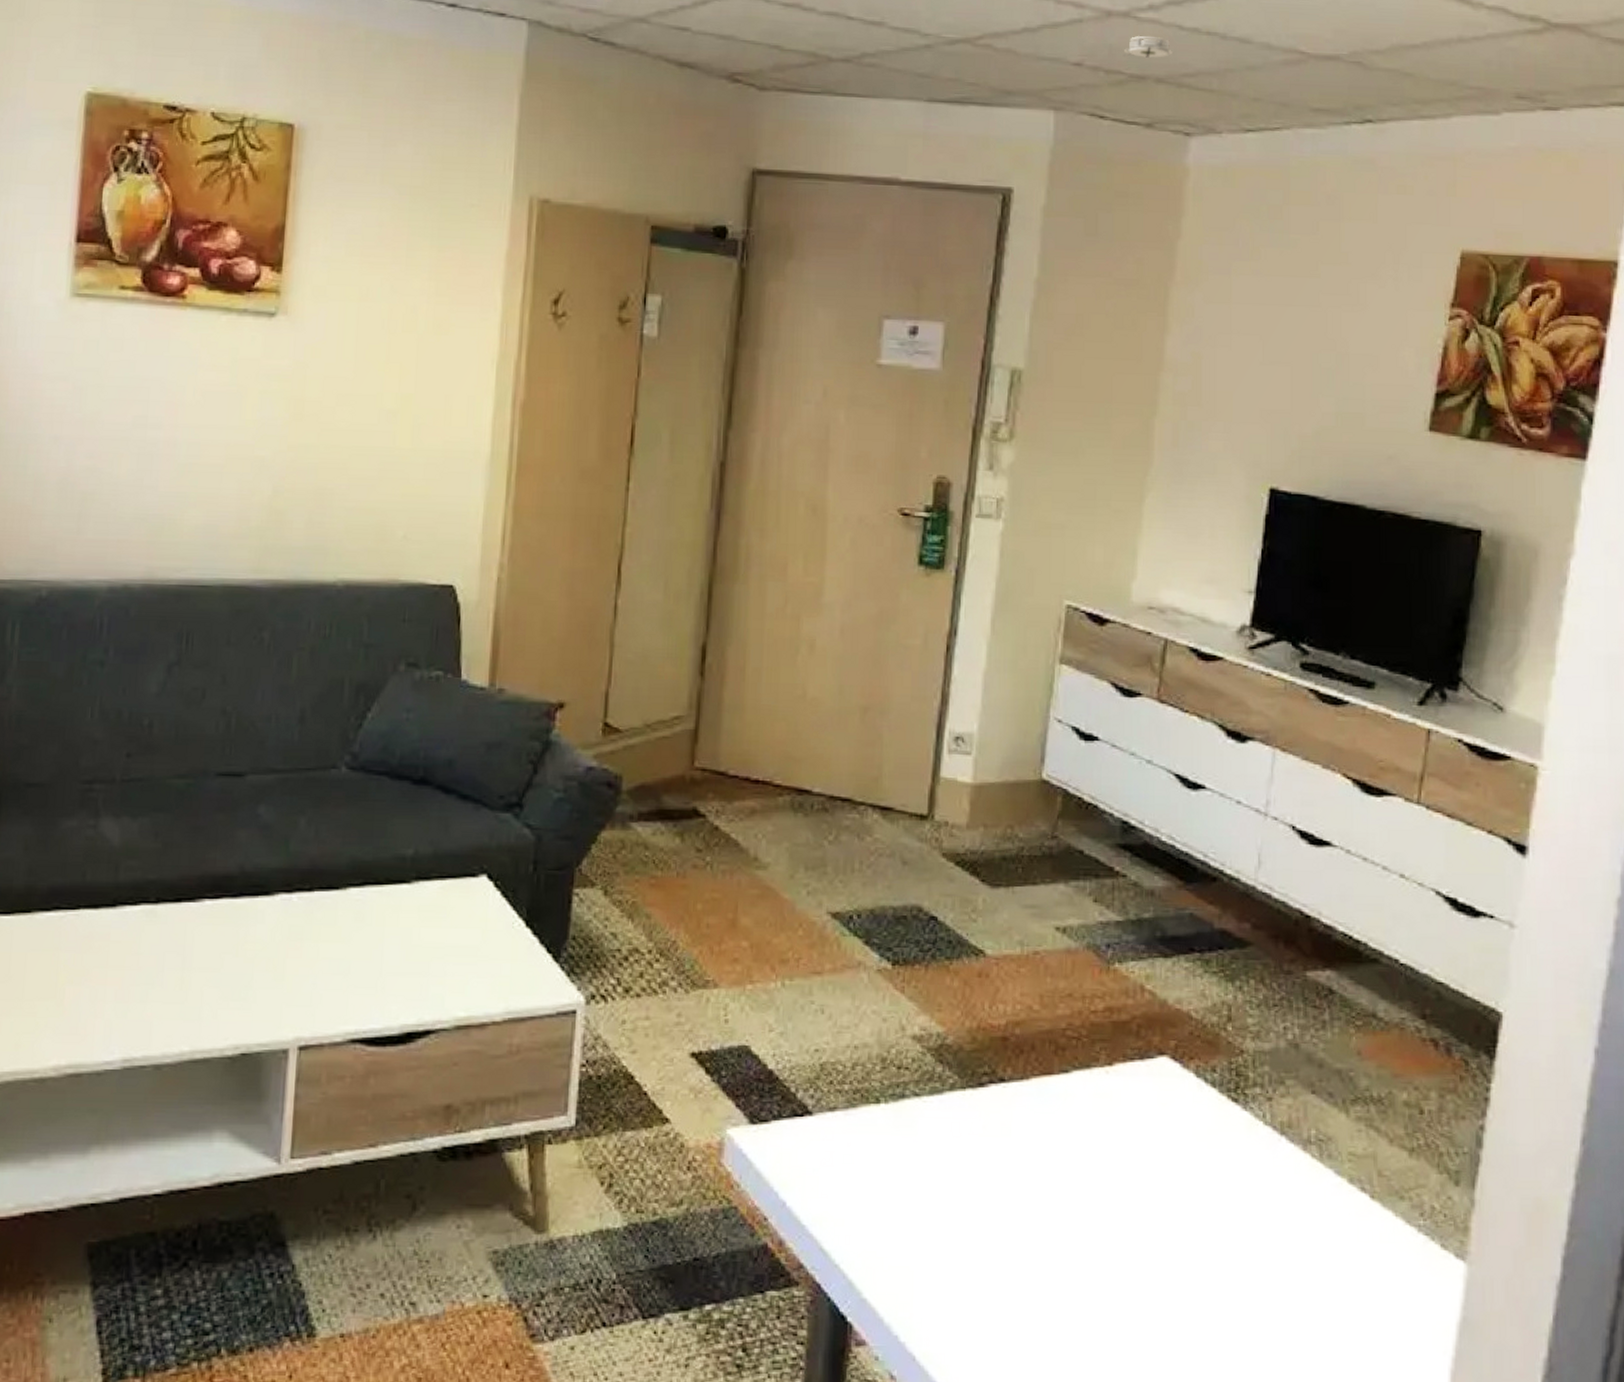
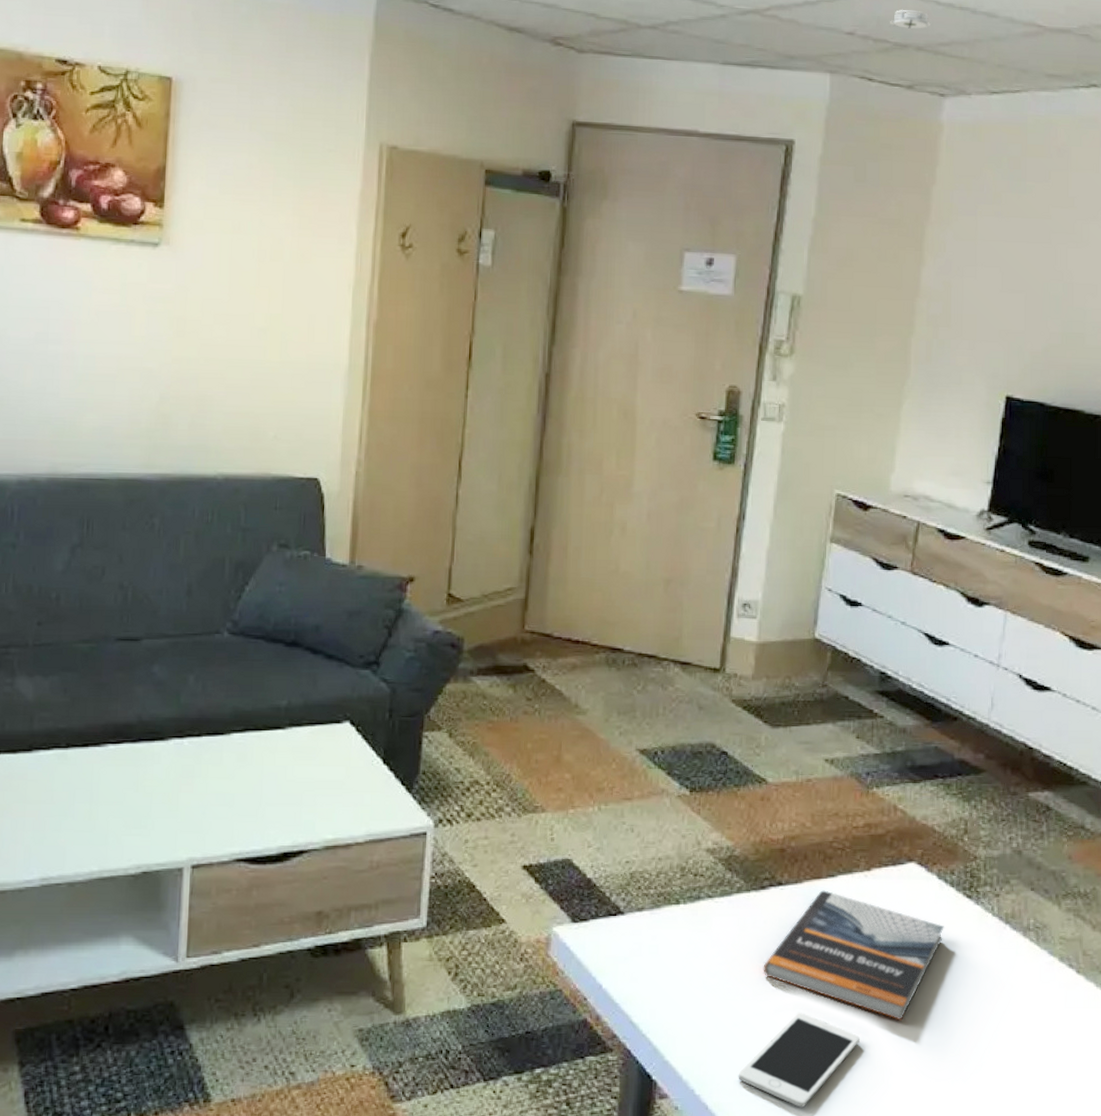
cell phone: none [952,1242,1102,1361] -> present [738,1013,860,1108]
book: none [982,1089,1205,1254] -> present [763,890,944,1020]

